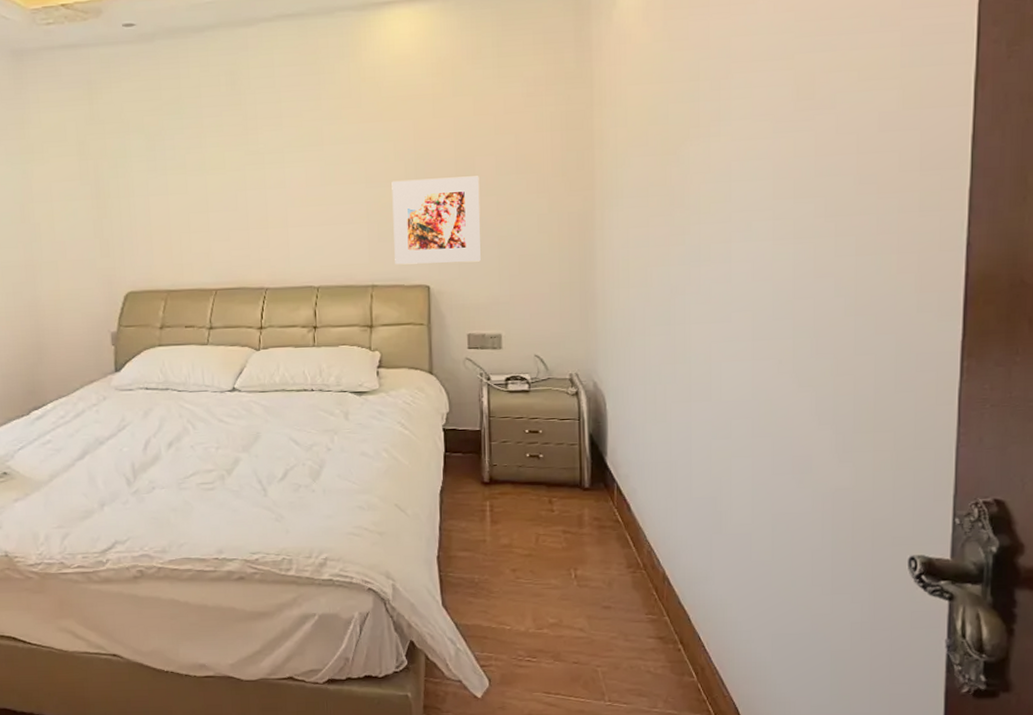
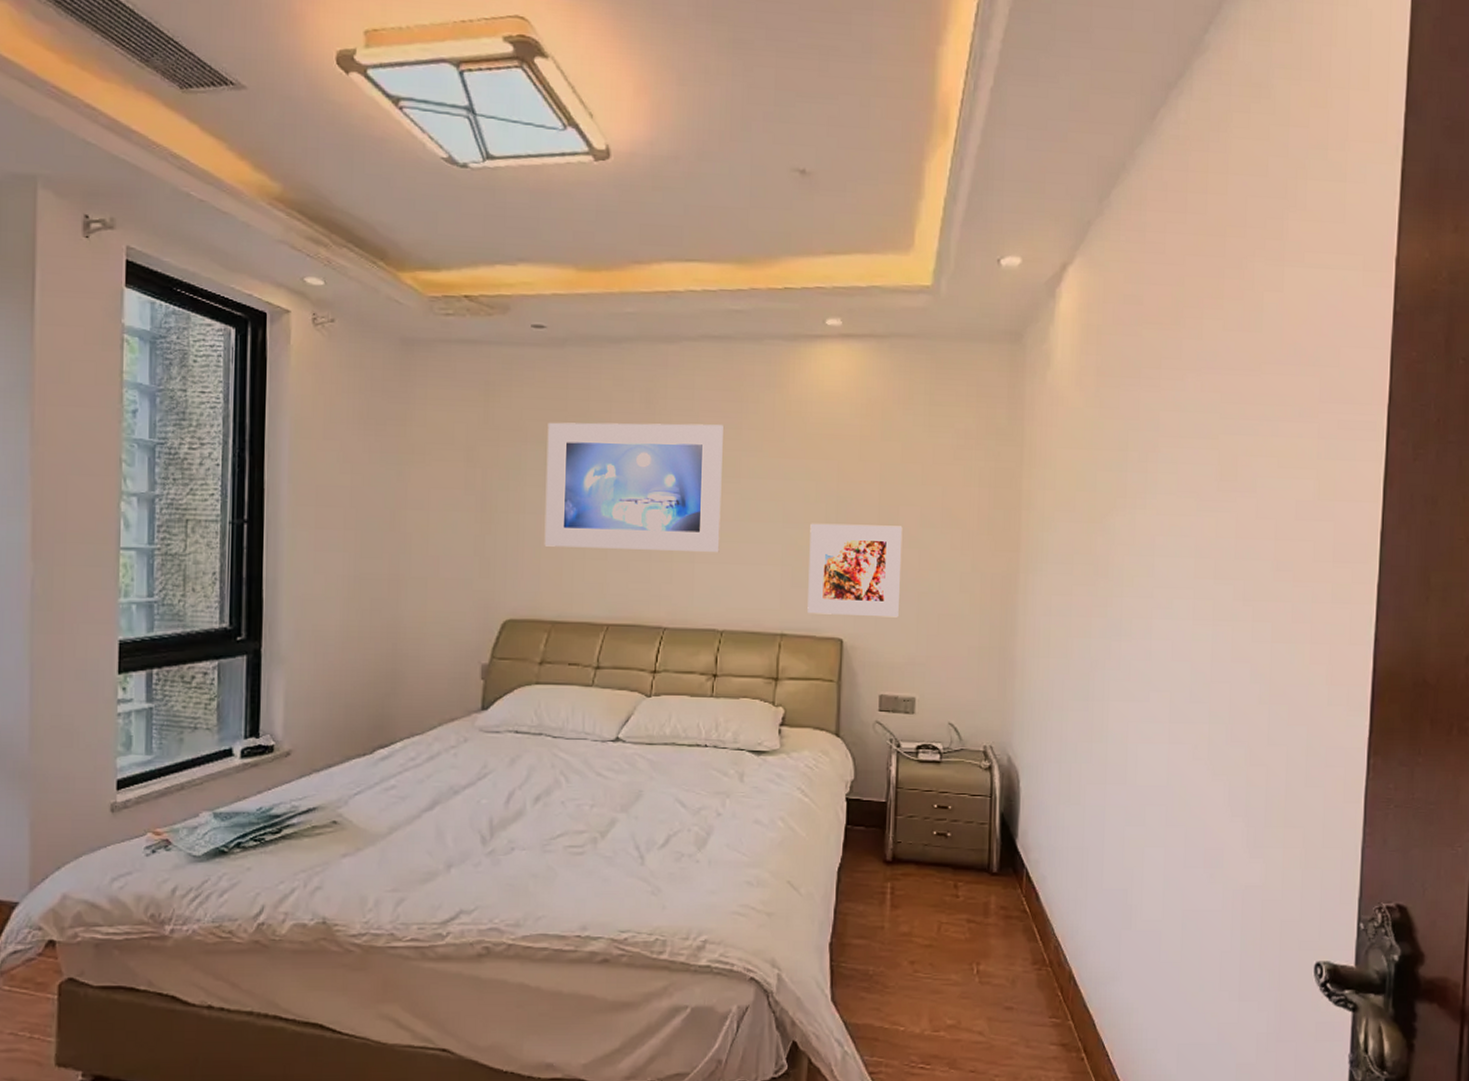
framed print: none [146,98,310,224] -> present [544,422,723,552]

